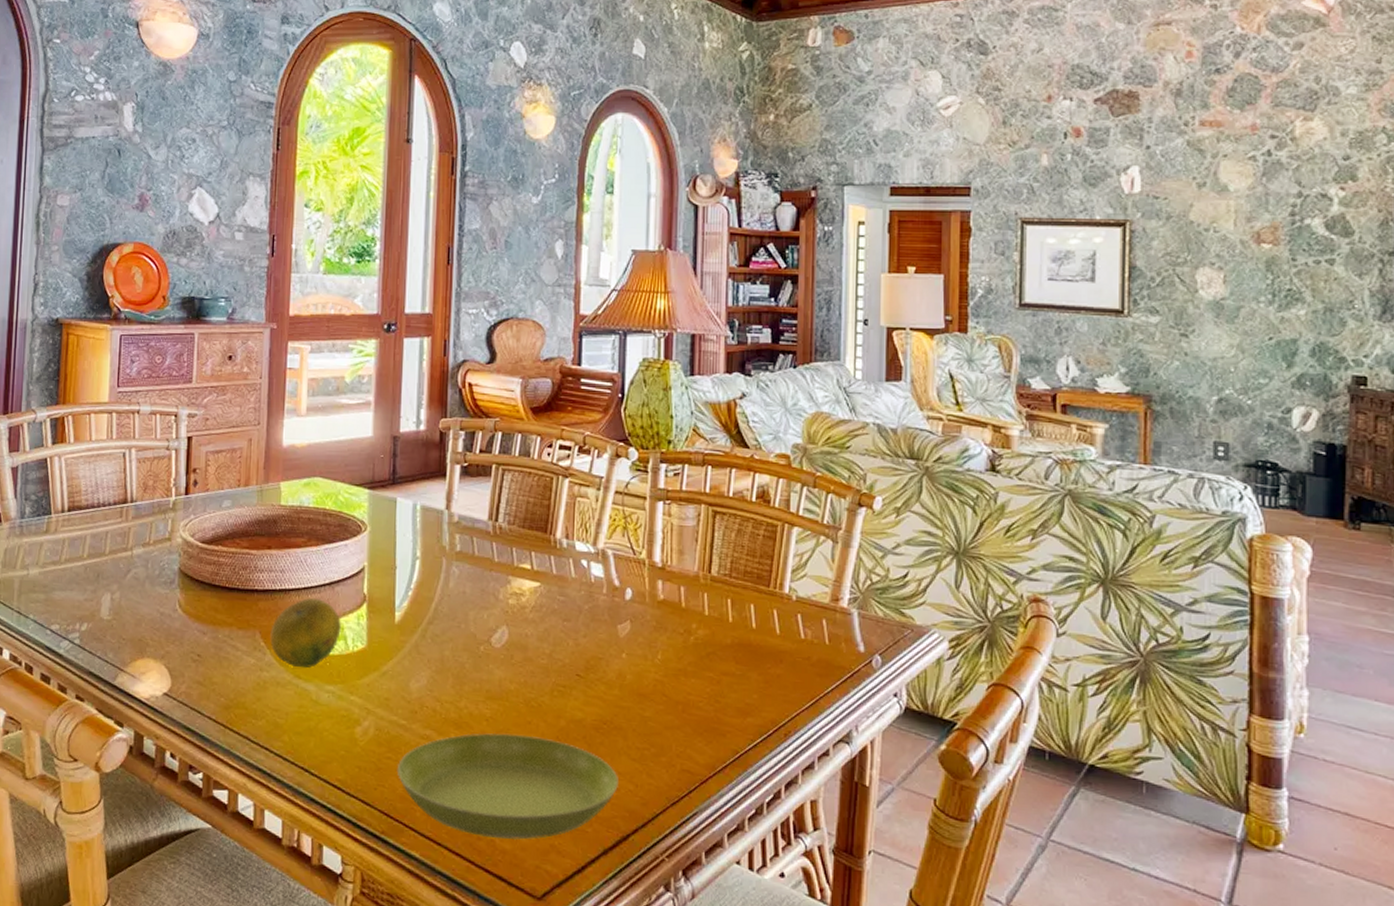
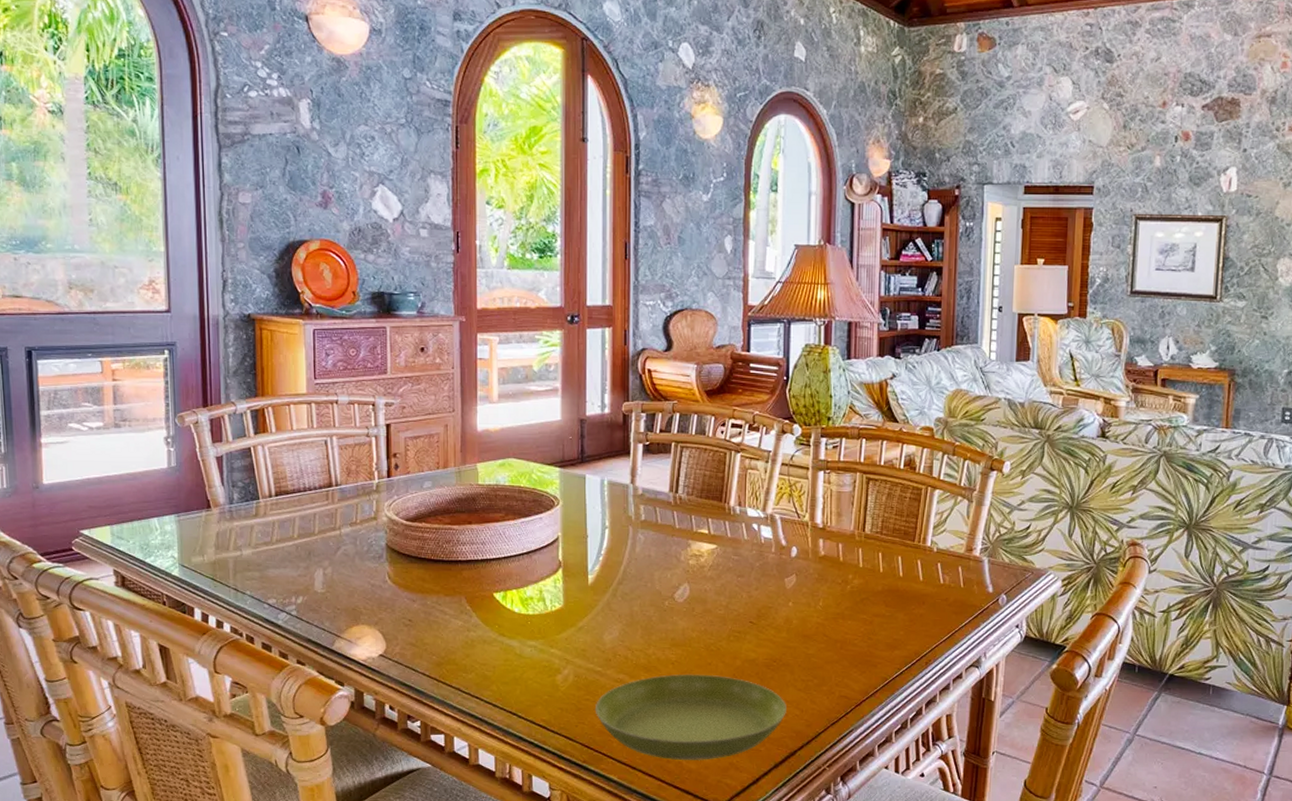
fruit: present [270,597,341,669] -> none [475,565,539,627]

